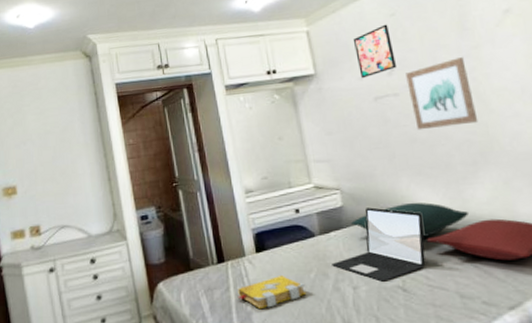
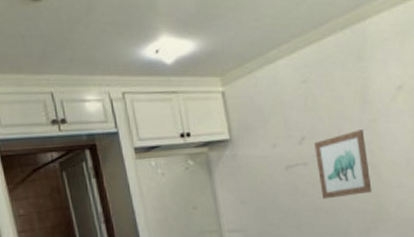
wall art: present [353,24,398,79] -> none [267,91,307,146]

